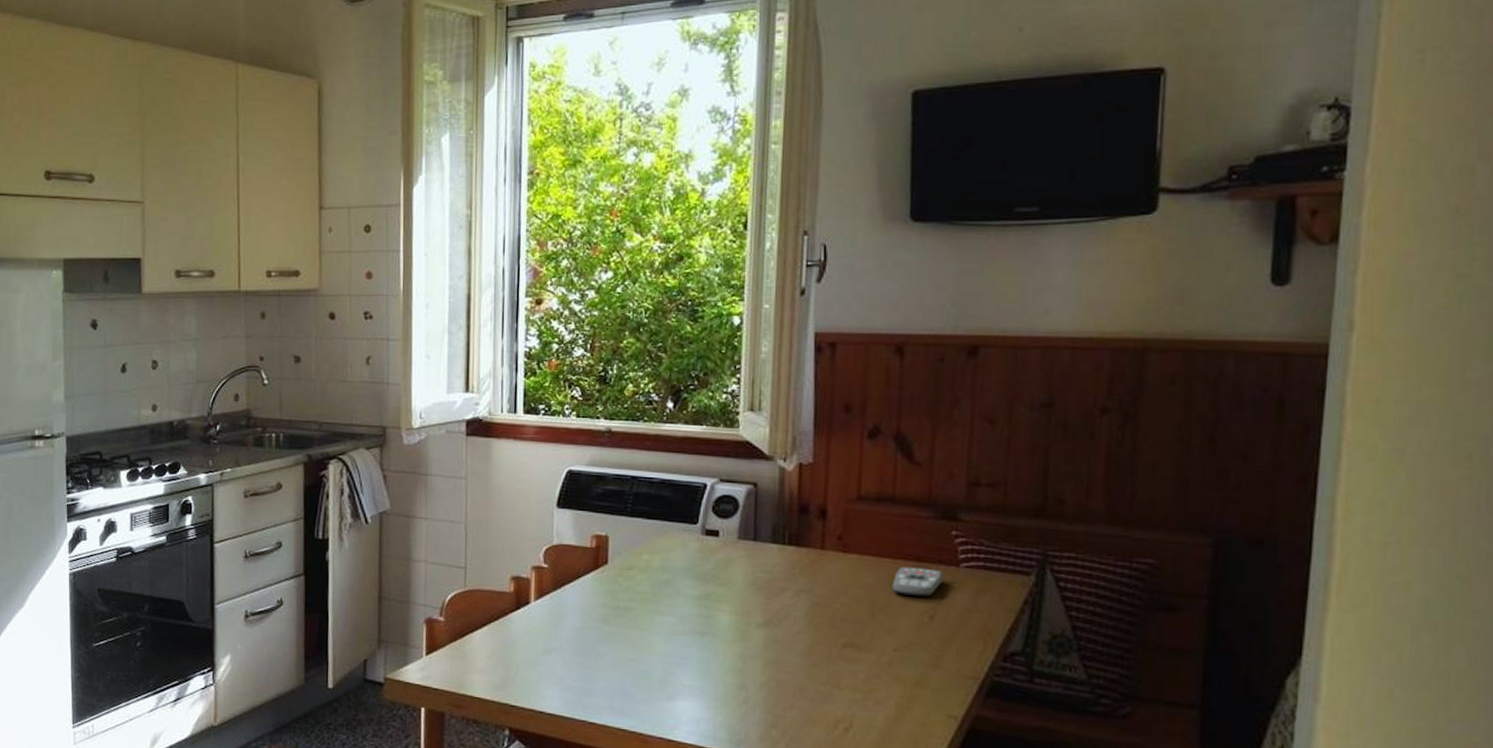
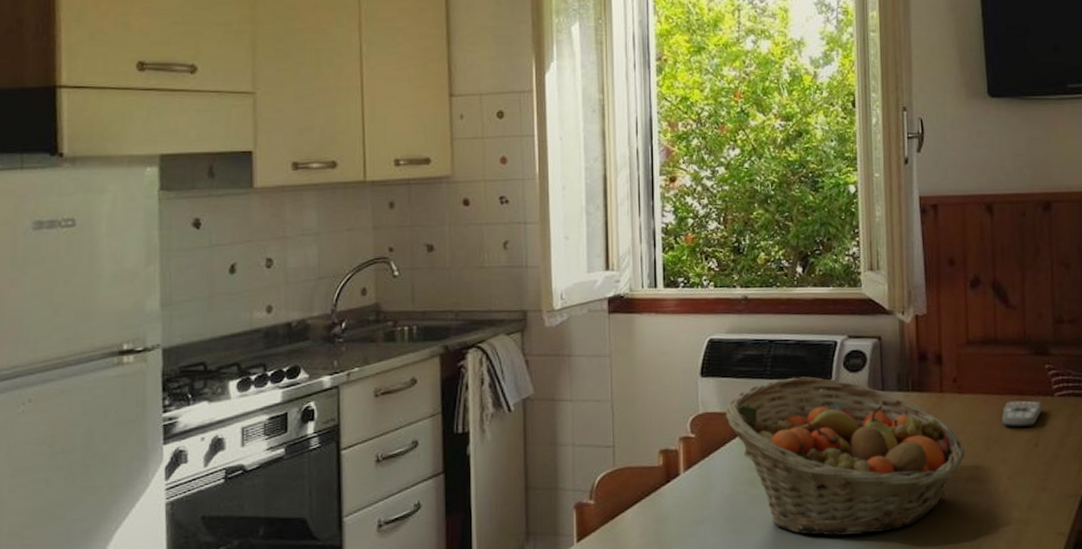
fruit basket: none [580,517,844,688] -> present [725,376,965,536]

